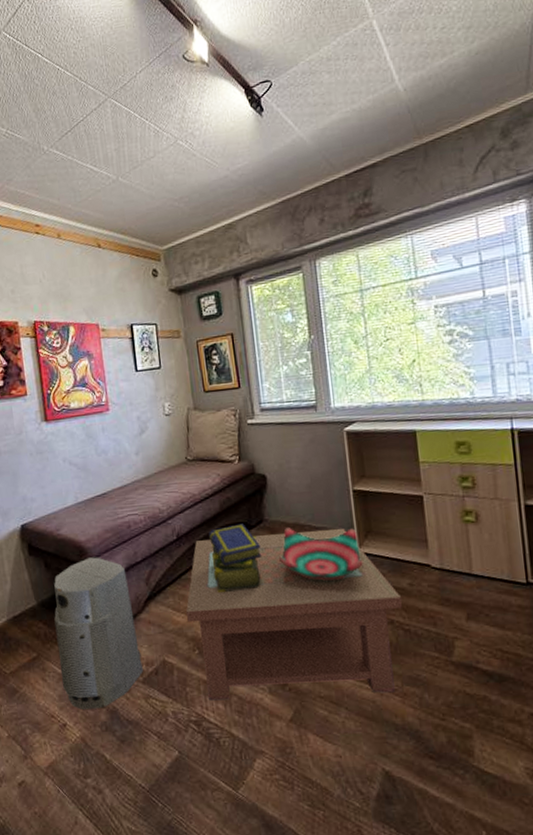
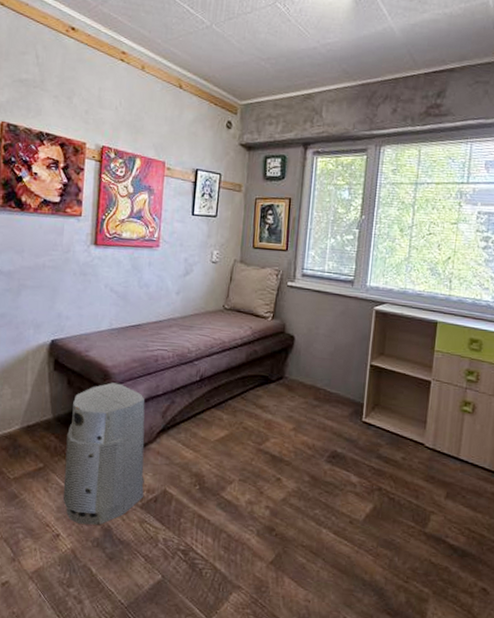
coffee table: present [186,528,403,701] -> none [194,385,394,552]
stack of books: present [209,523,262,592] -> none [227,376,277,438]
decorative bowl: present [278,528,363,582] -> none [290,388,366,444]

